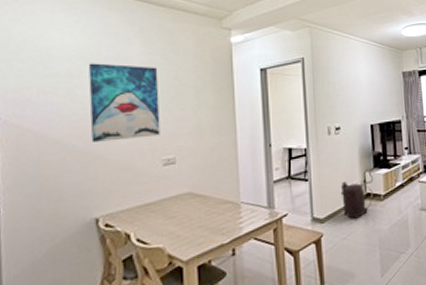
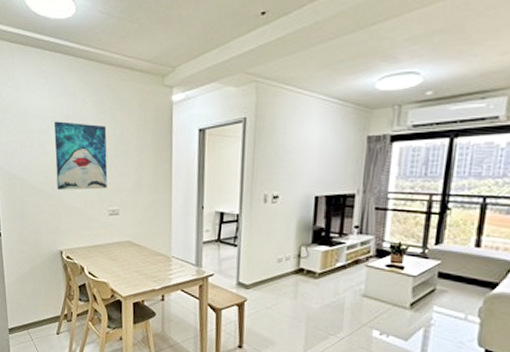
backpack: present [340,181,374,219] -> none [270,252,308,292]

